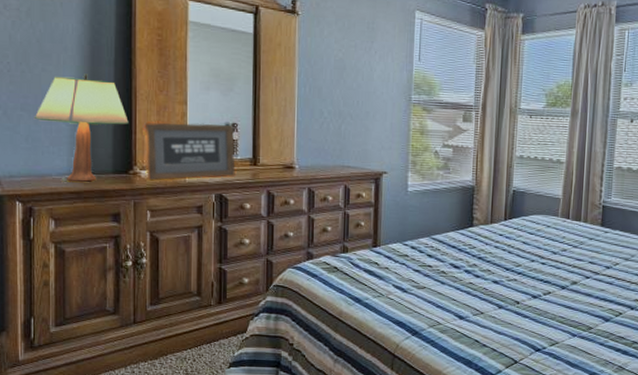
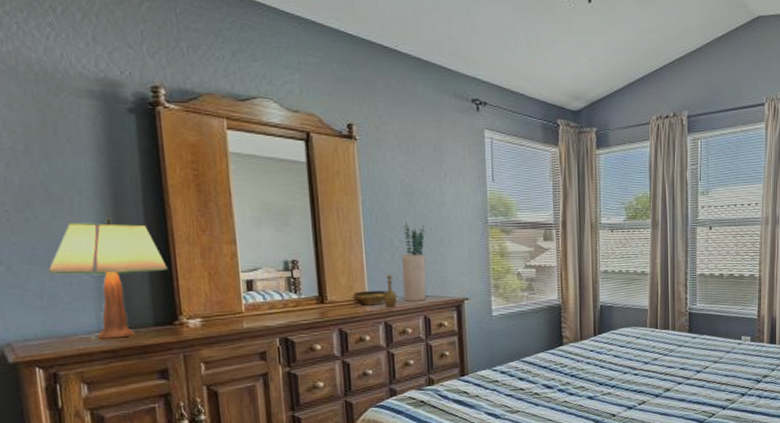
picture frame: present [145,122,236,181] -> none [188,262,301,330]
decorative bowl: none [281,143,322,176] -> present [352,275,398,309]
vase: none [327,95,353,172] -> present [402,222,427,303]

